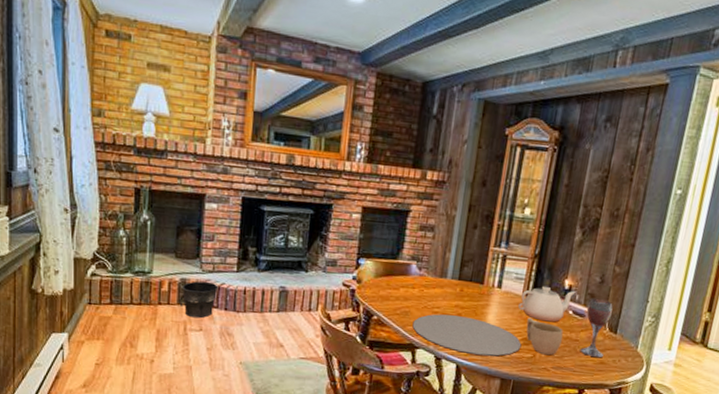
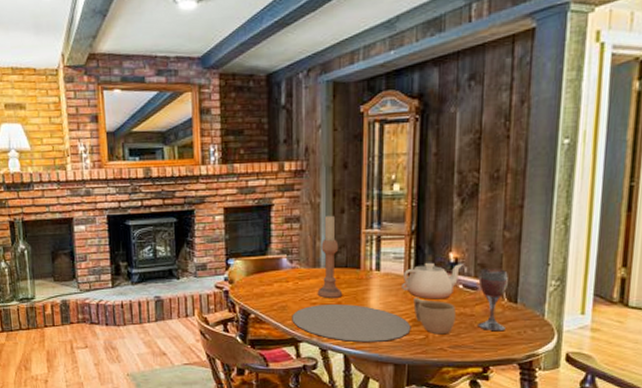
bucket: present [178,281,219,318] -> none [62,300,97,336]
candlestick: none [440,229,467,310] -> present [317,215,343,298]

